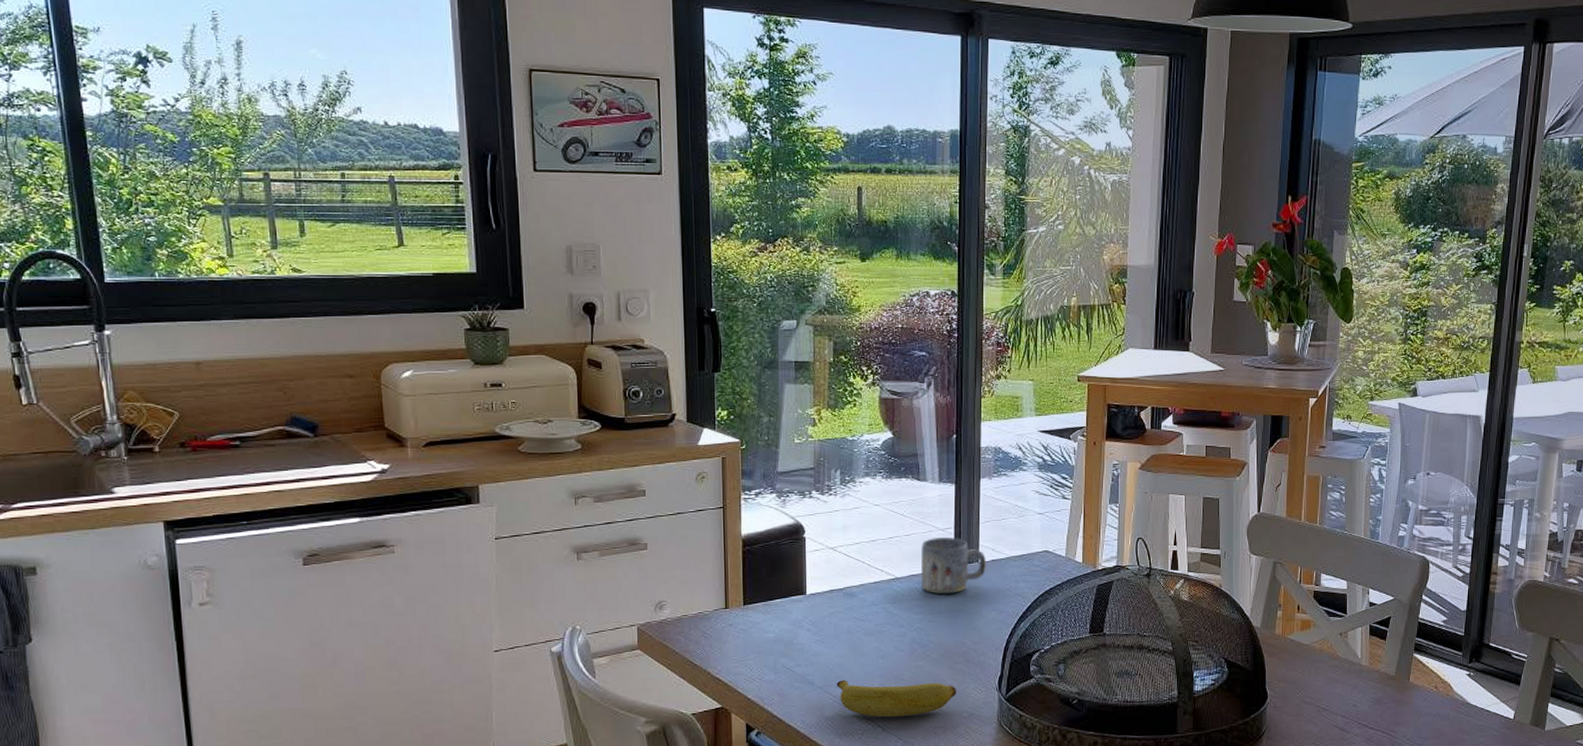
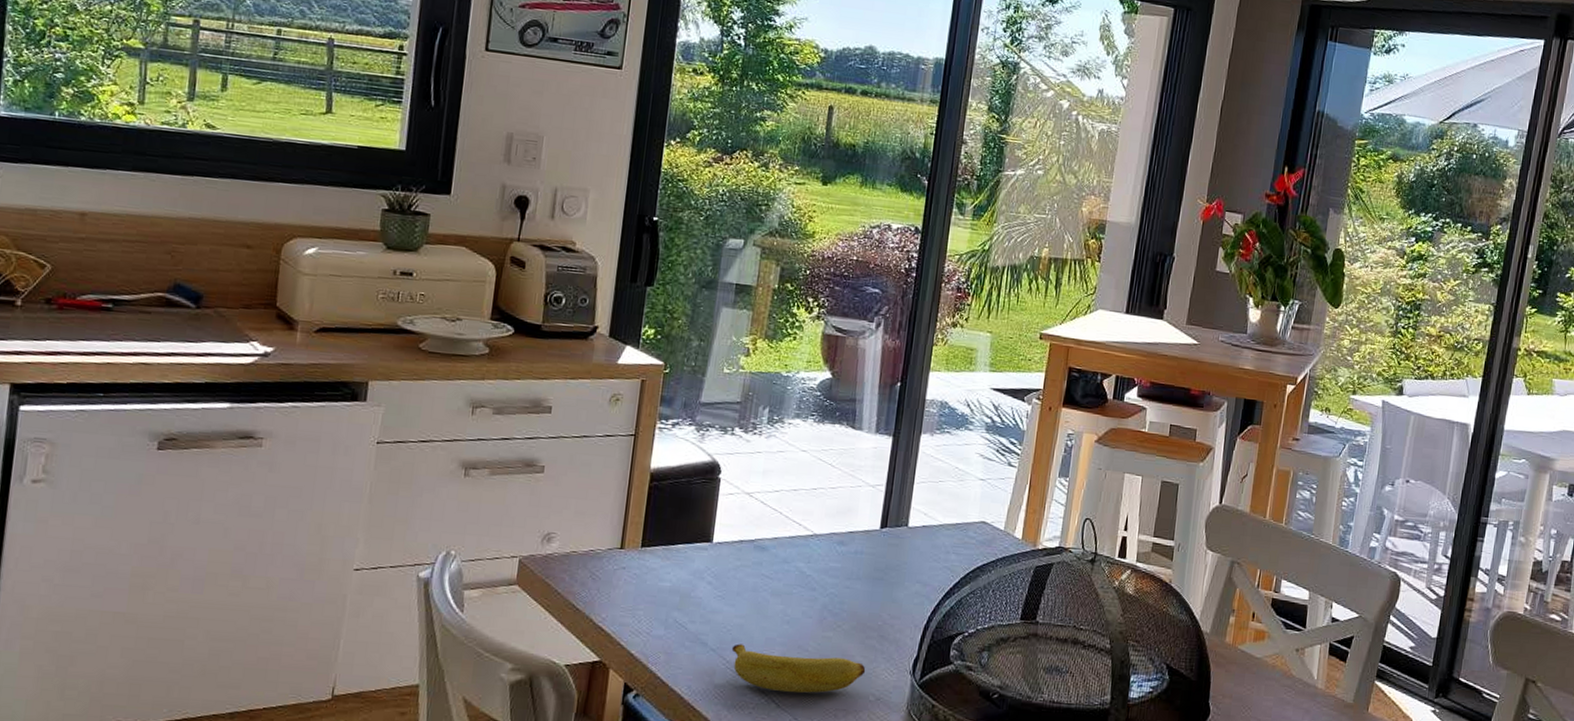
mug: present [921,537,986,595] -> none [841,494,917,559]

